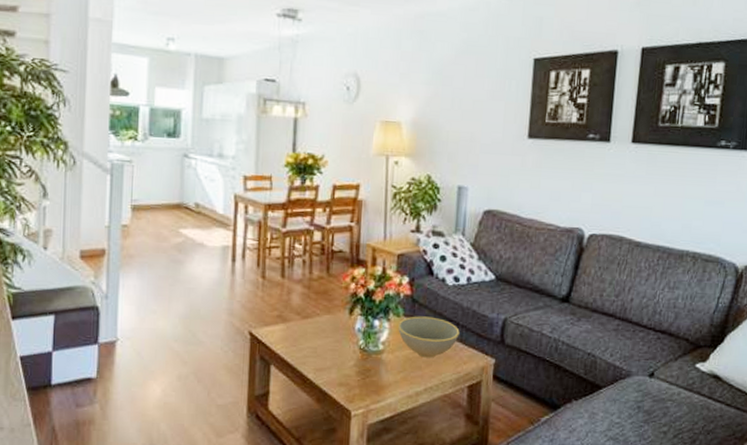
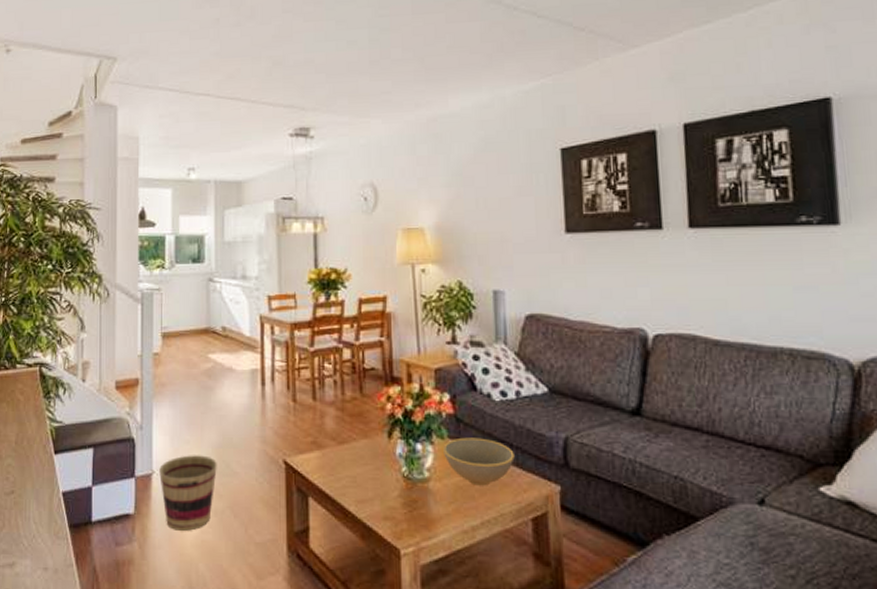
basket: none [124,324,183,394] -> present [159,455,217,531]

